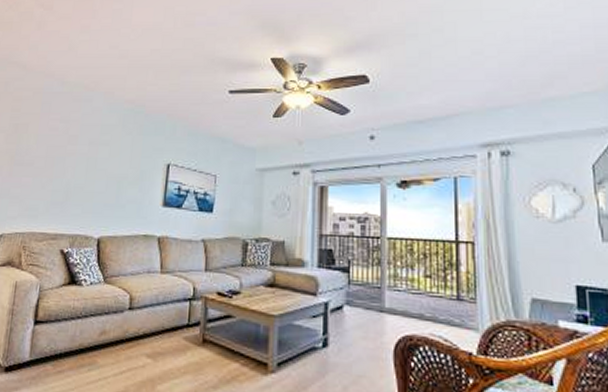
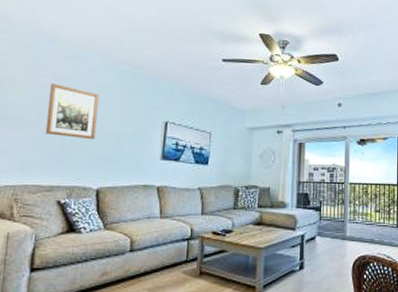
wall art: none [52,128,102,184] -> present [45,84,99,139]

